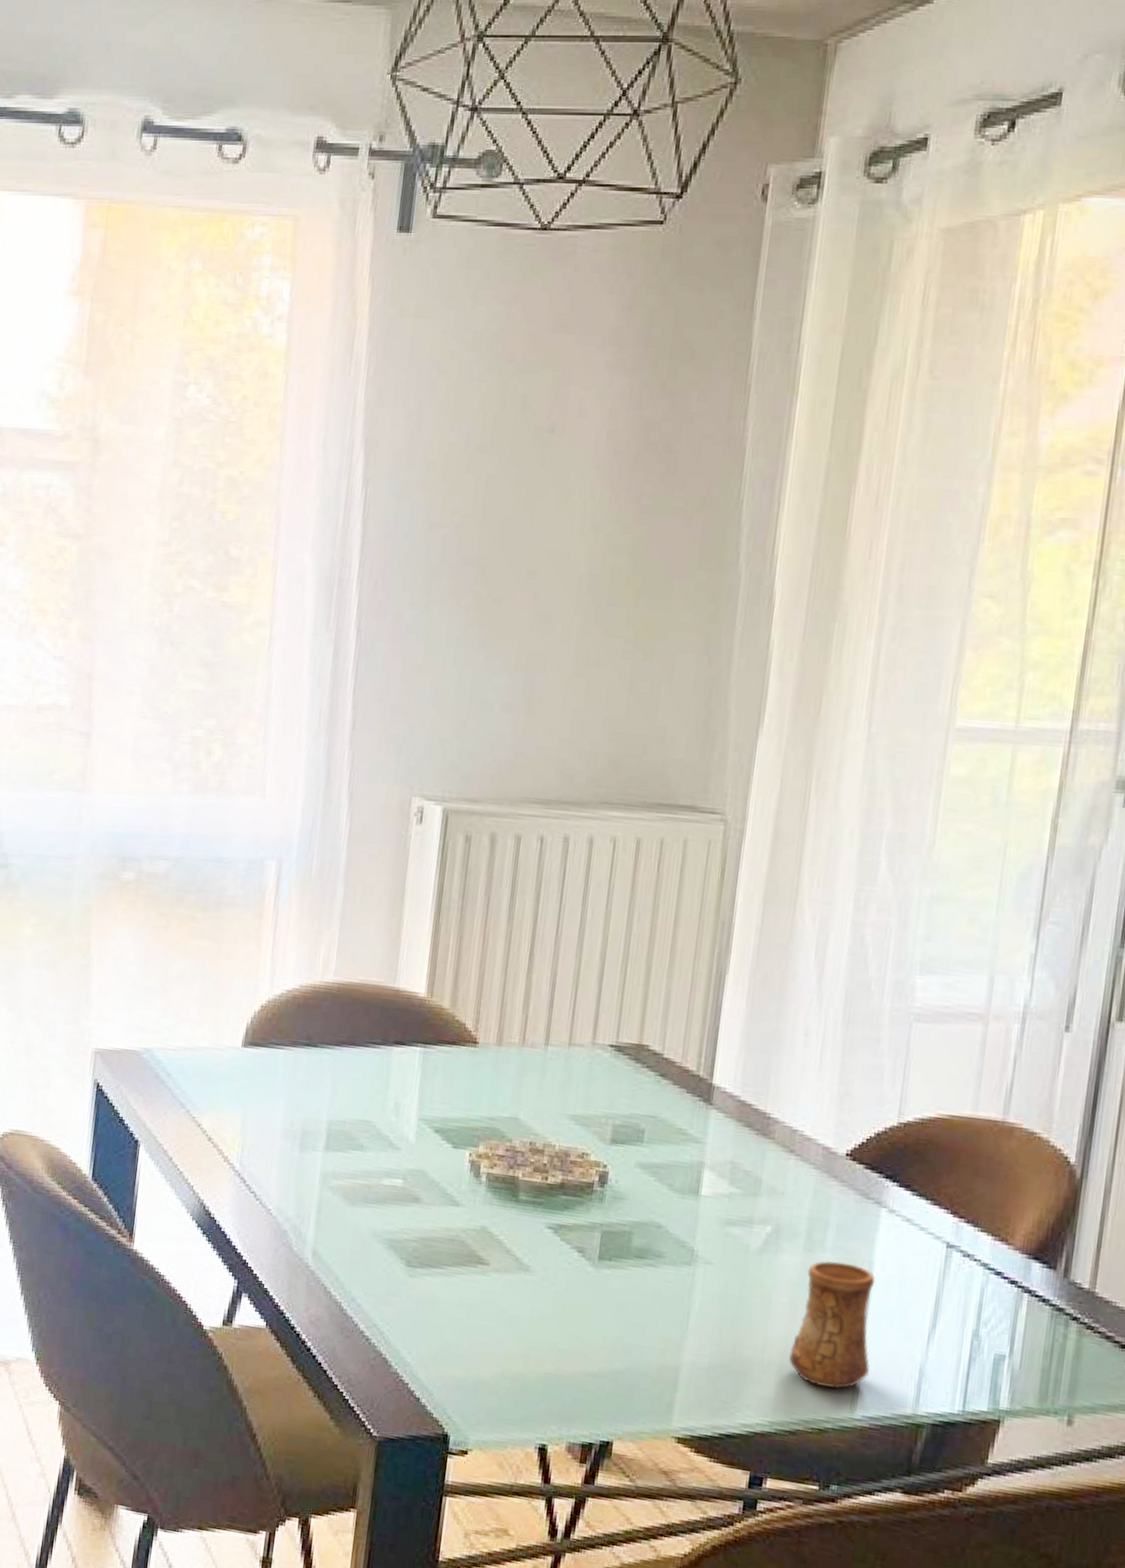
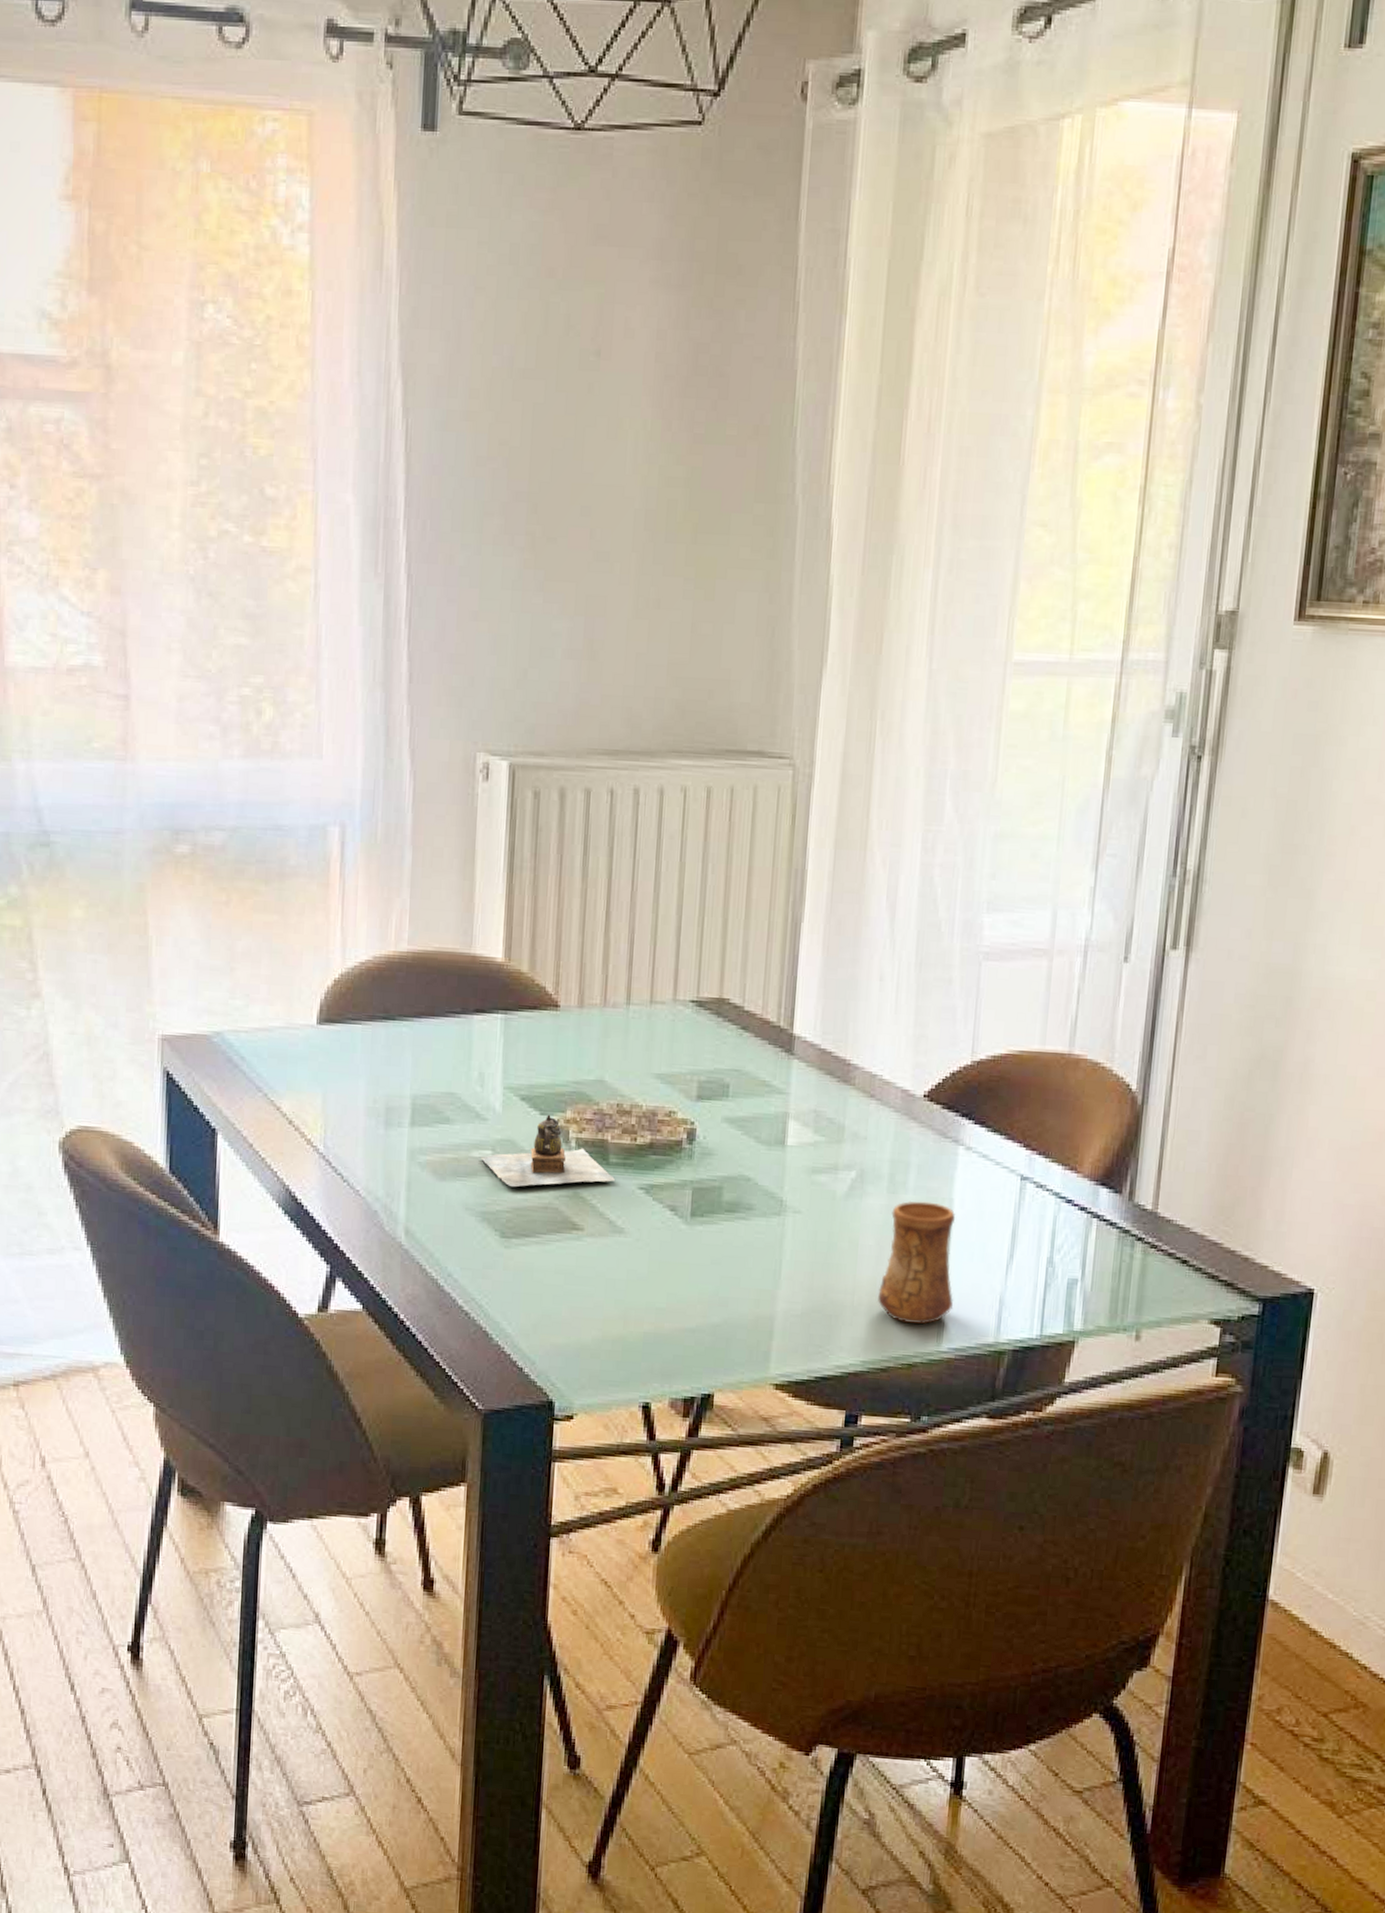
teapot: none [391,1148,524,1219] -> present [481,1114,615,1188]

